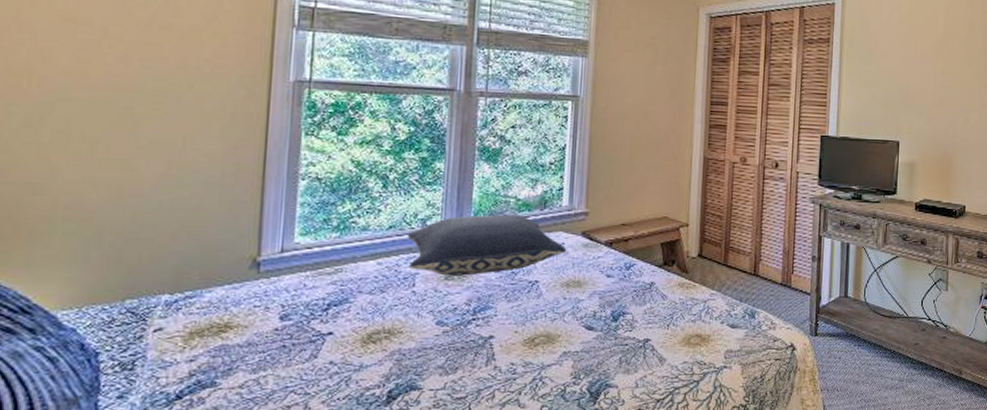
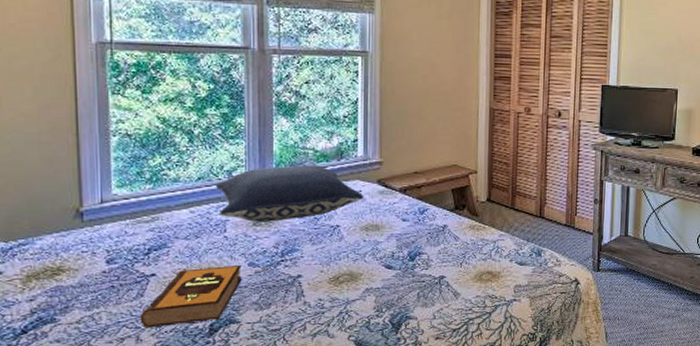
hardback book: none [310,324,429,395] -> present [140,266,242,328]

